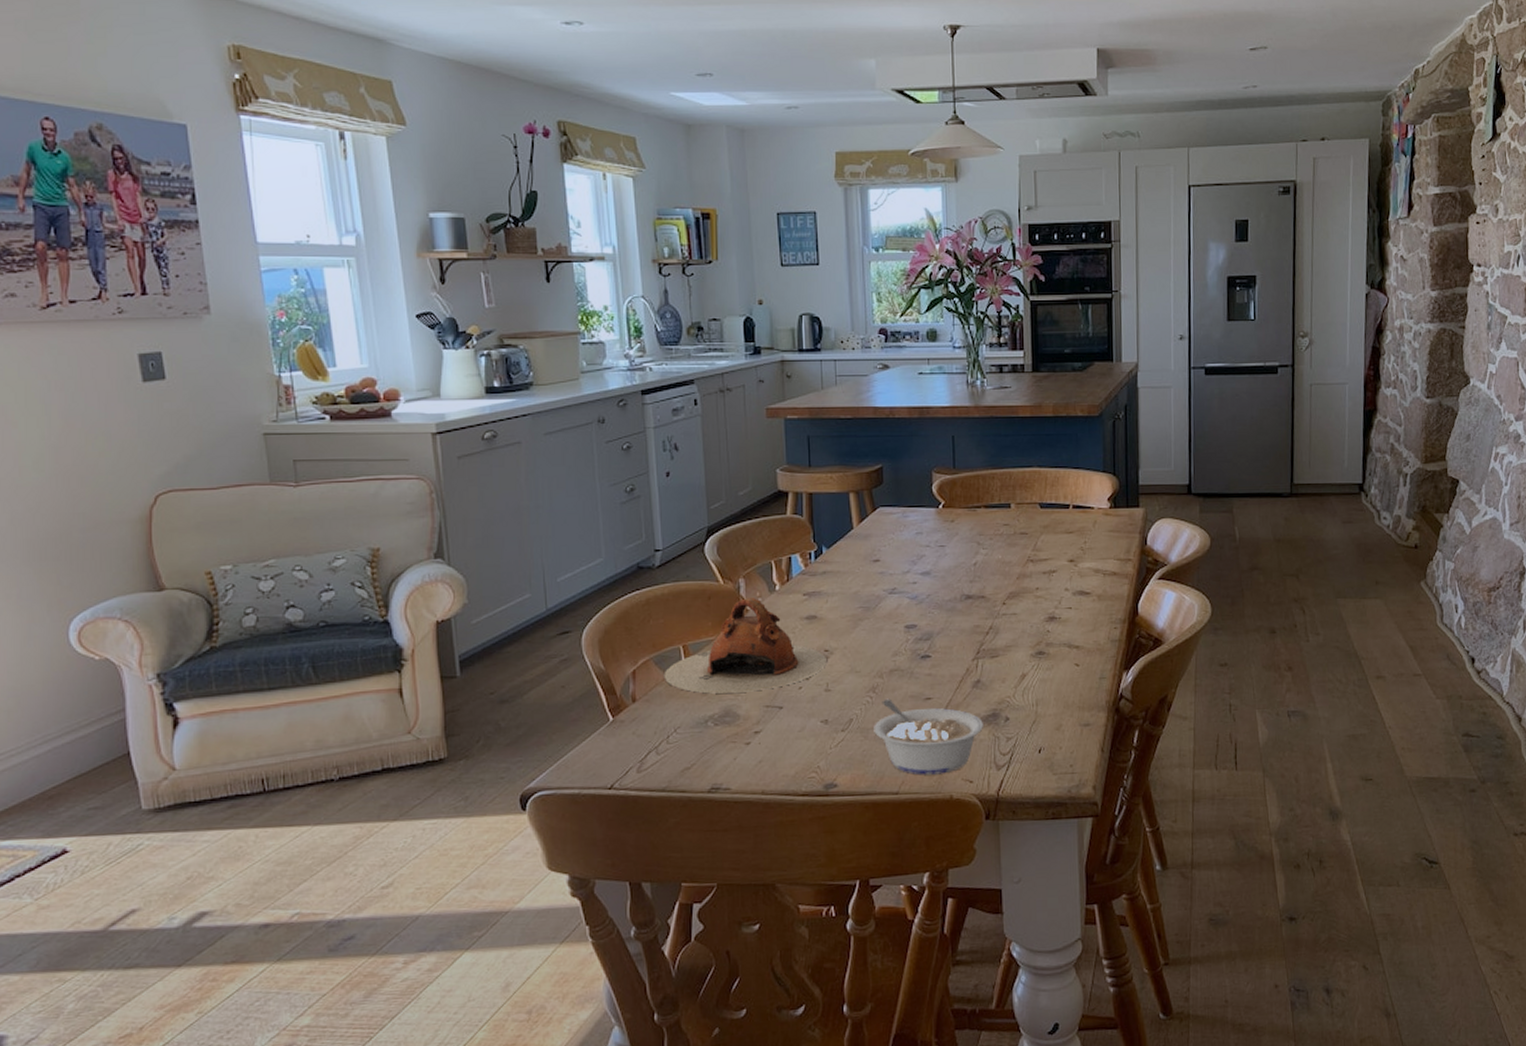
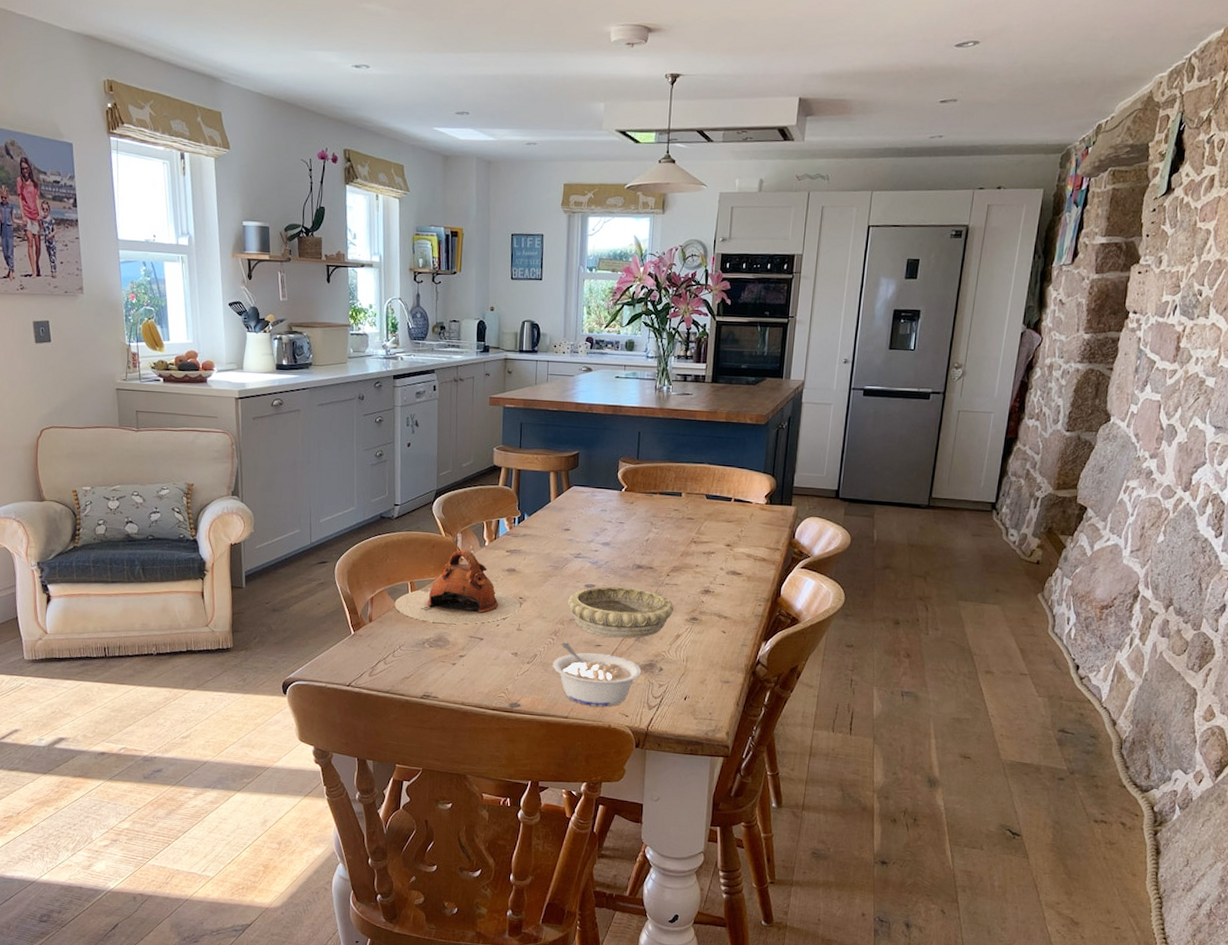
decorative bowl: none [884,622,1015,688] -> present [567,586,674,639]

